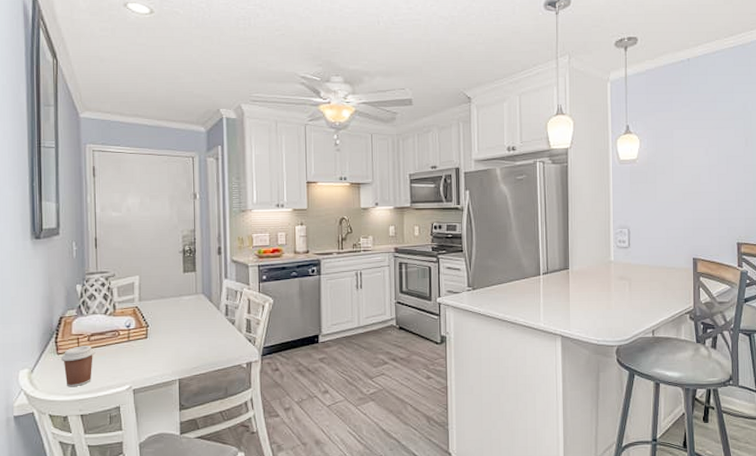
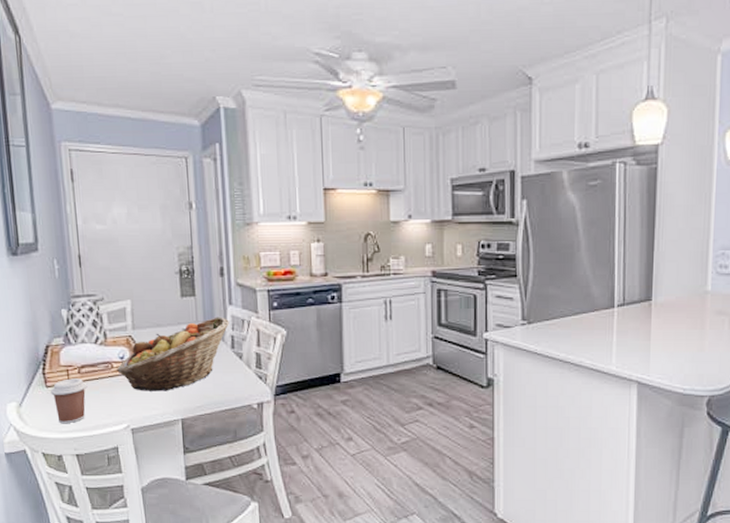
fruit basket: none [122,289,224,356] -> present [116,317,229,391]

